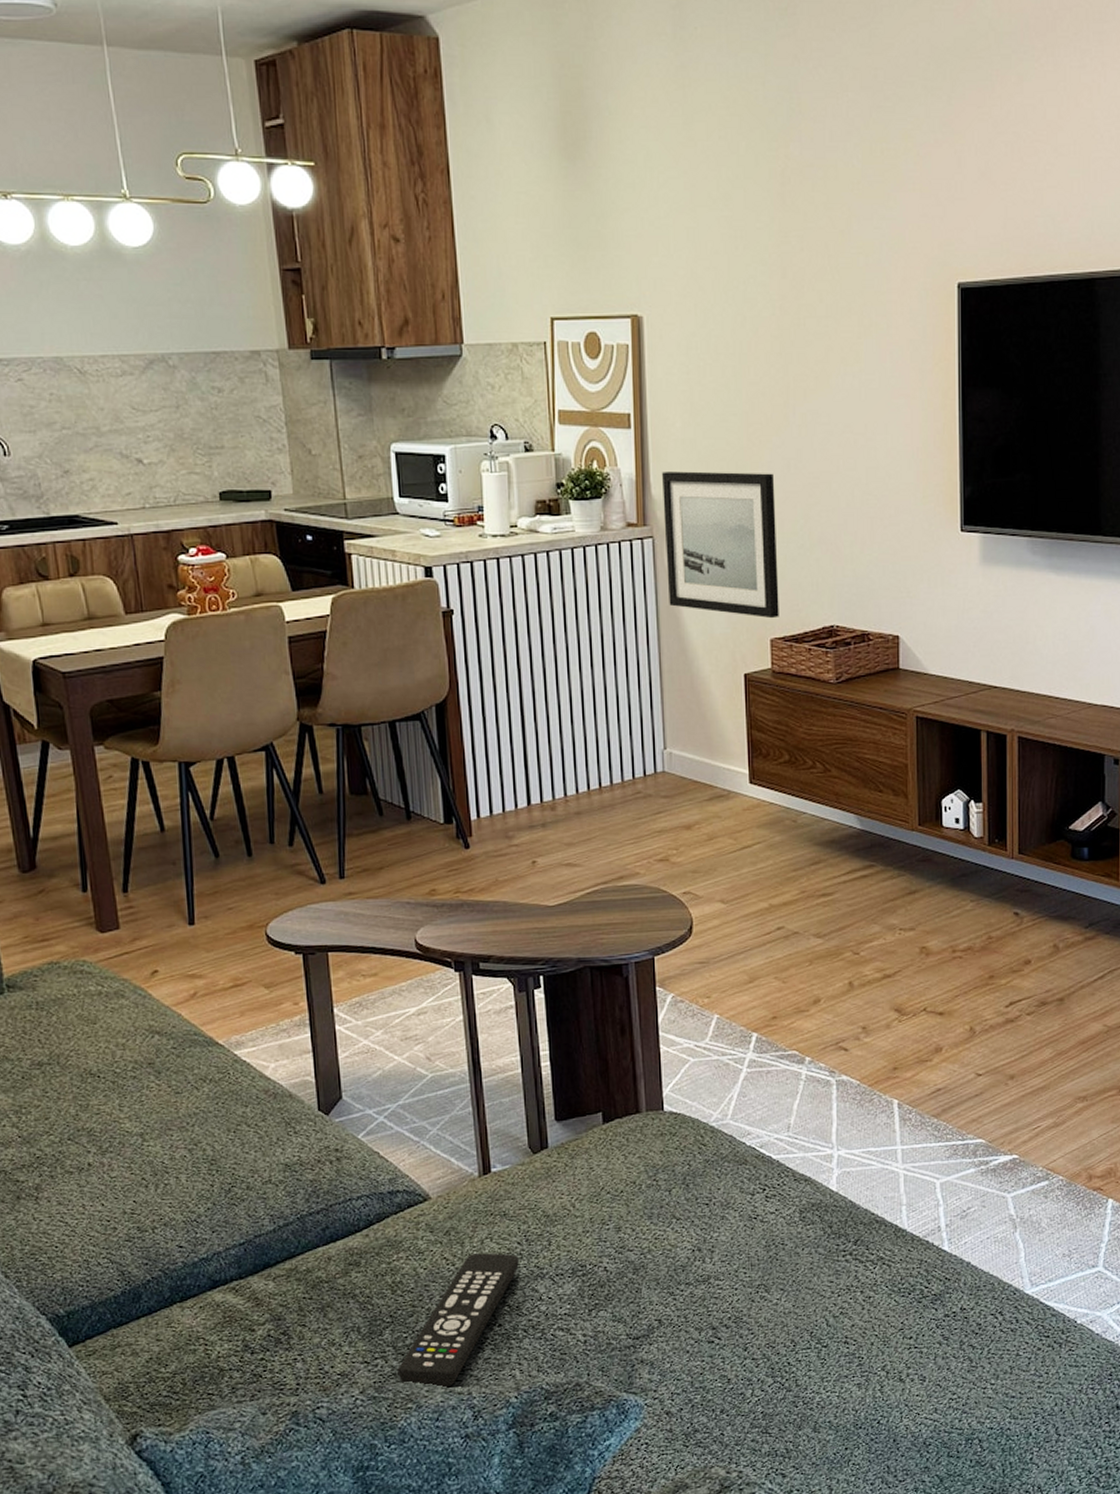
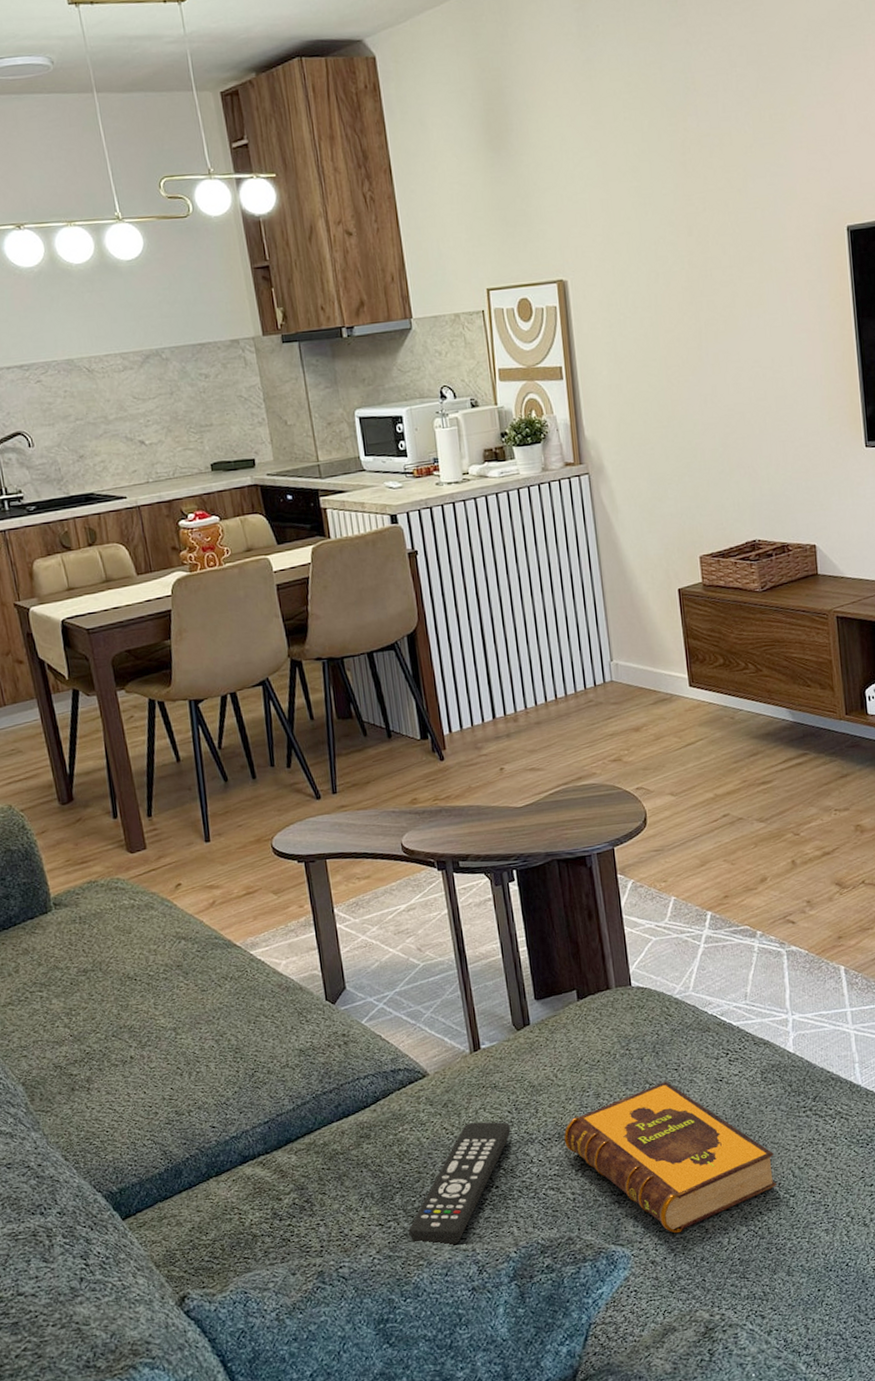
hardback book: none [578,1217,808,1383] -> present [564,1081,776,1234]
wall art: present [662,471,779,619] -> none [593,408,706,538]

